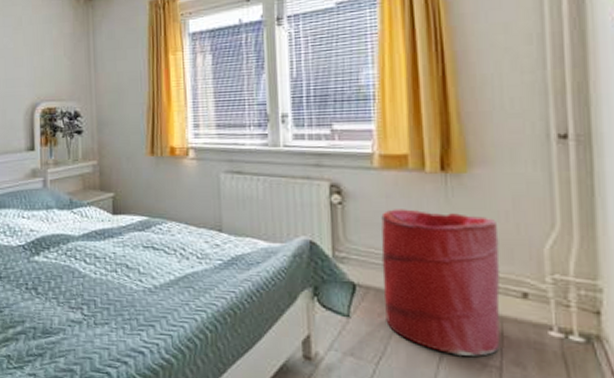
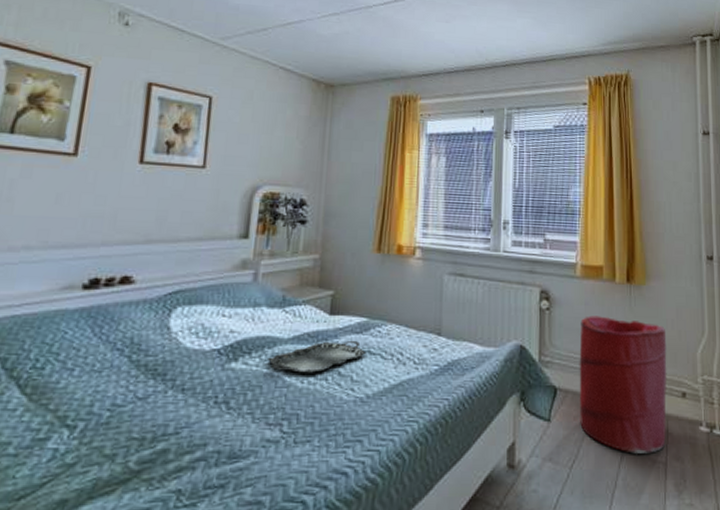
serving tray: none [64,238,150,266] -> present [268,341,366,373]

